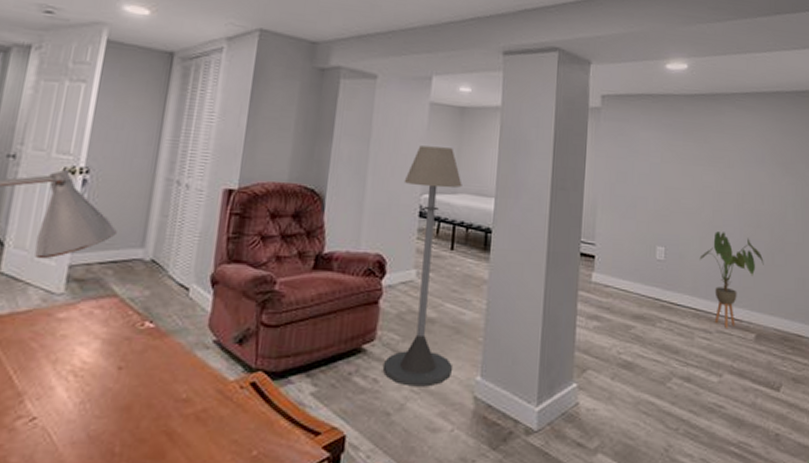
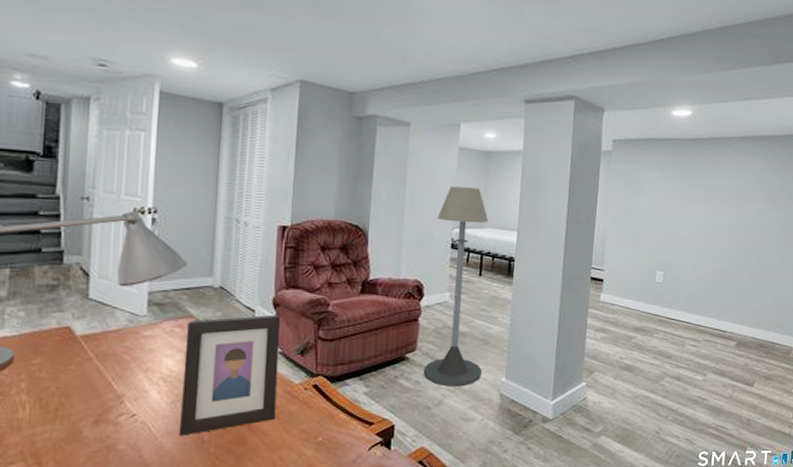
picture frame: none [84,294,218,446] -> present [178,314,281,436]
house plant: present [699,231,764,329] -> none [693,258,748,338]

